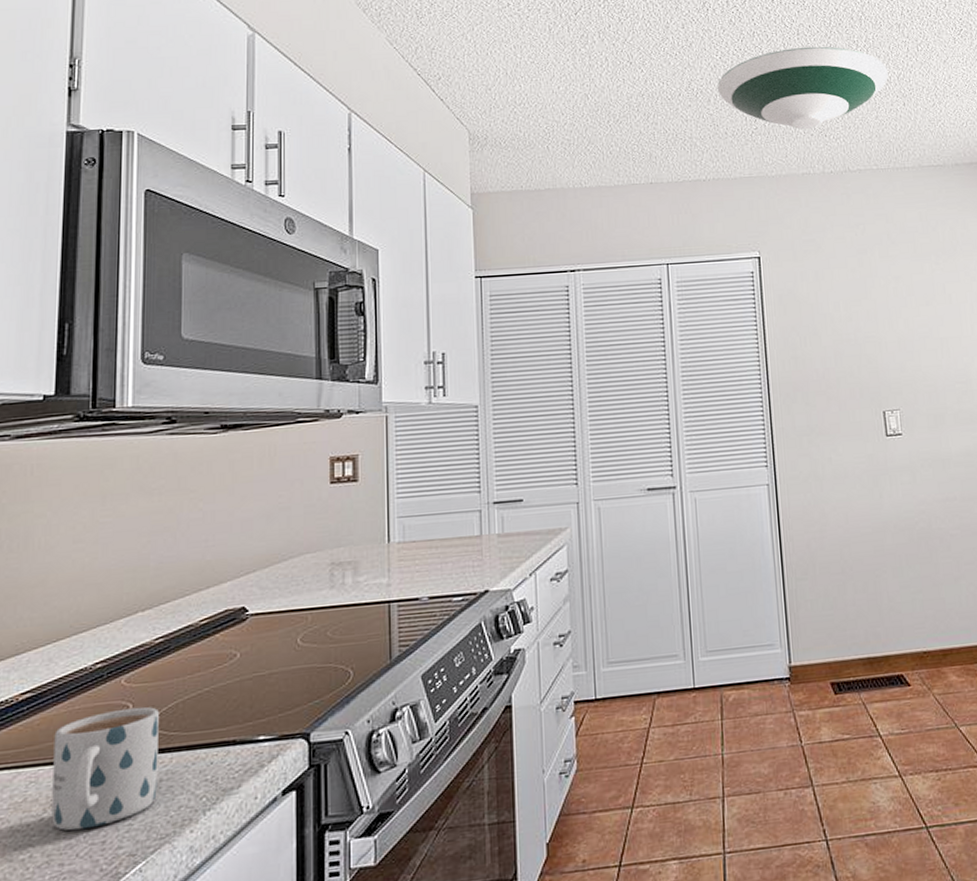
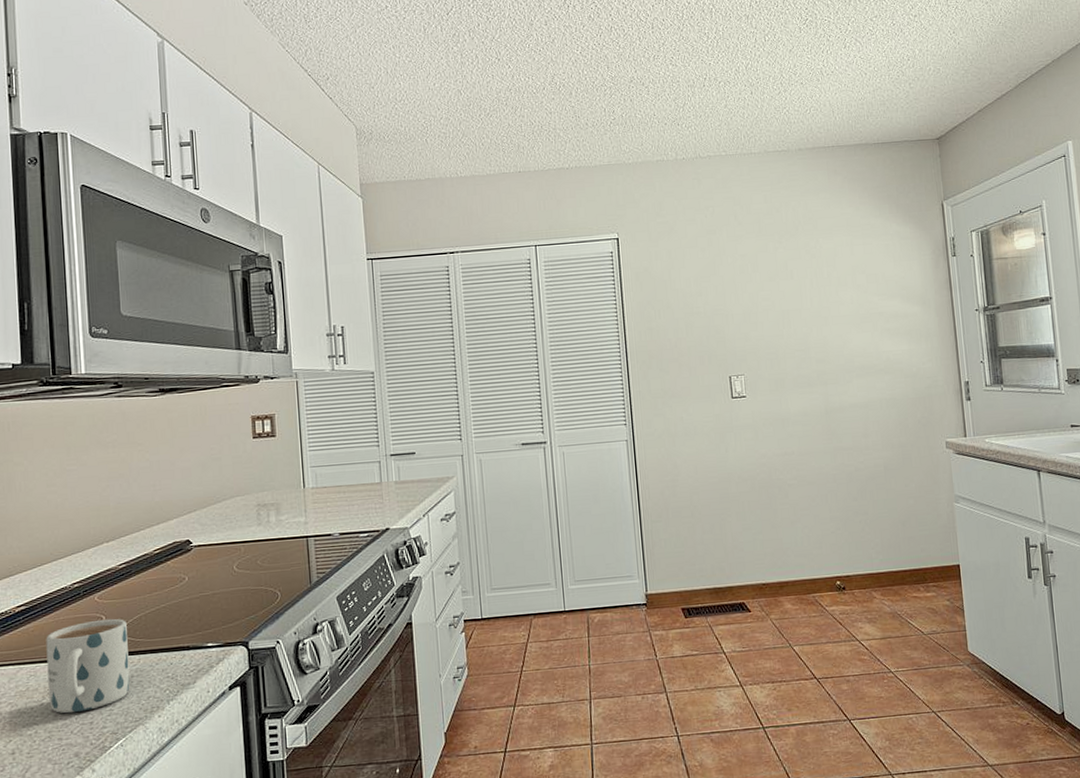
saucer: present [718,46,888,129] -> none [578,39,737,119]

